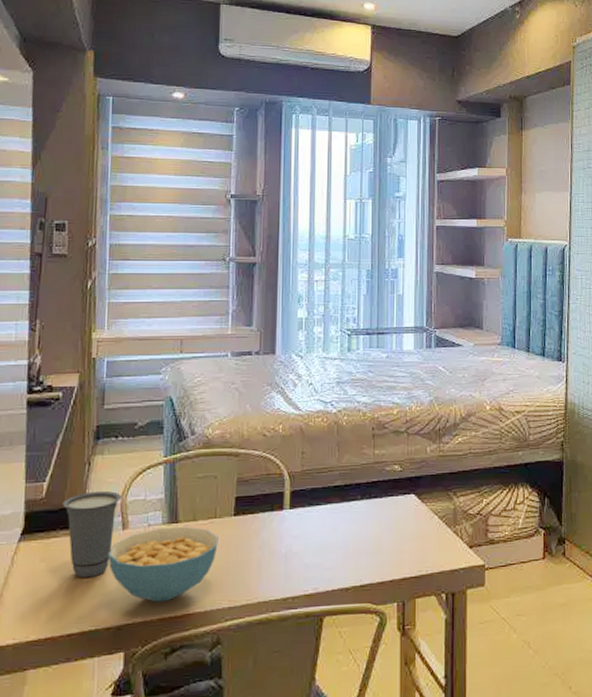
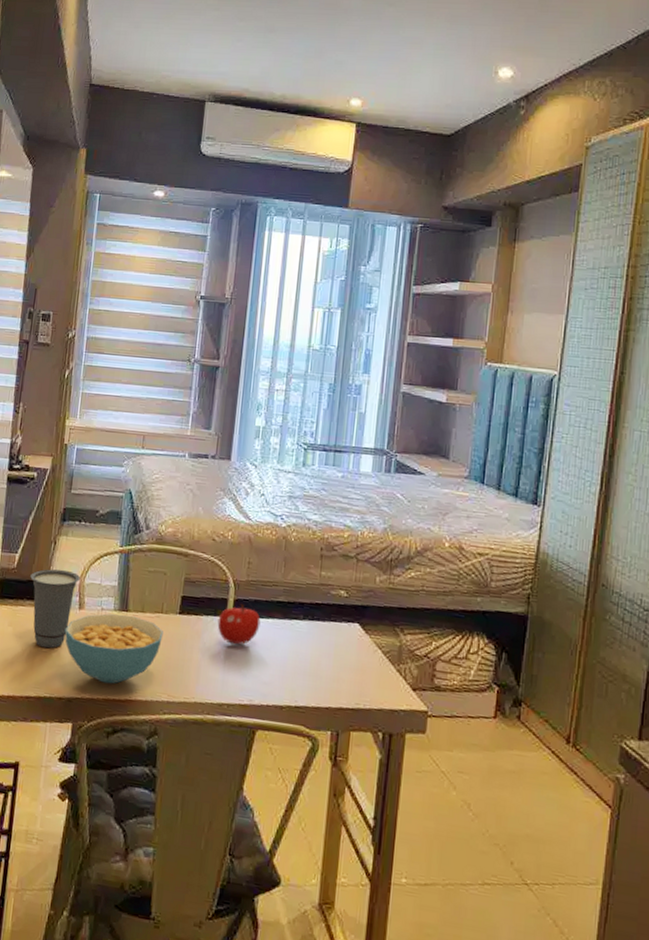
fruit: none [275,494,319,537] -> present [217,603,261,645]

